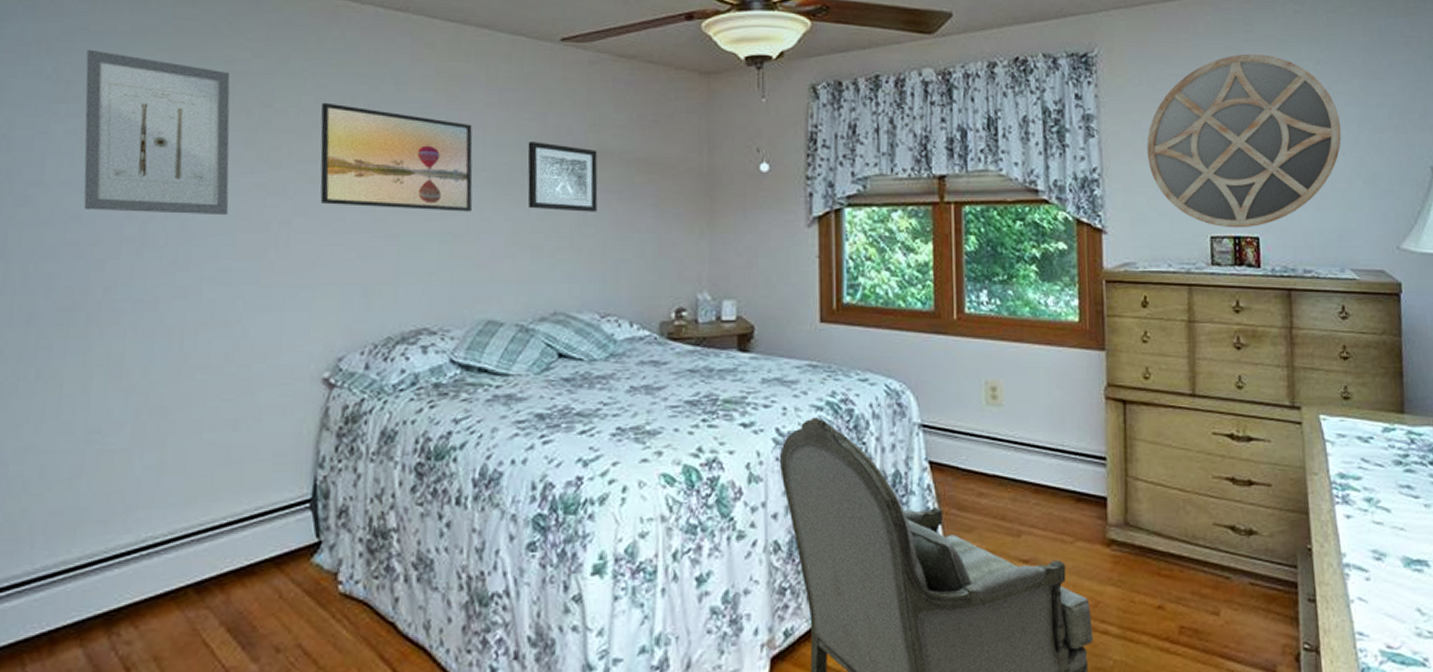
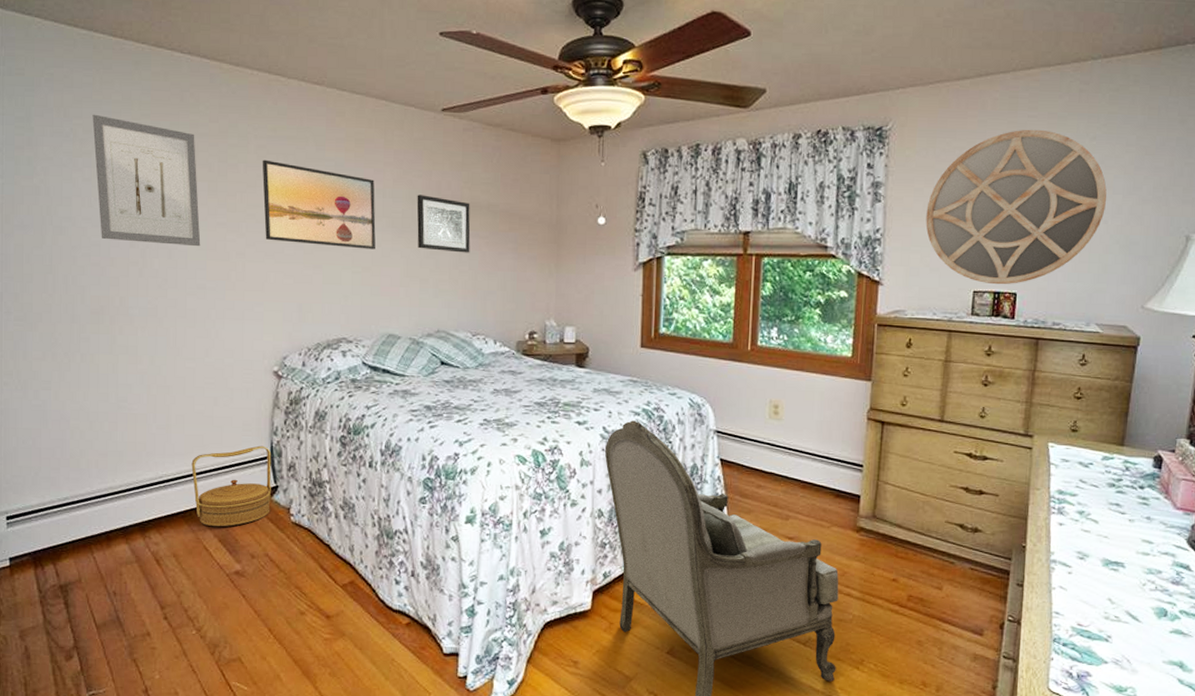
basket: none [192,484,314,610] -> present [191,445,272,527]

